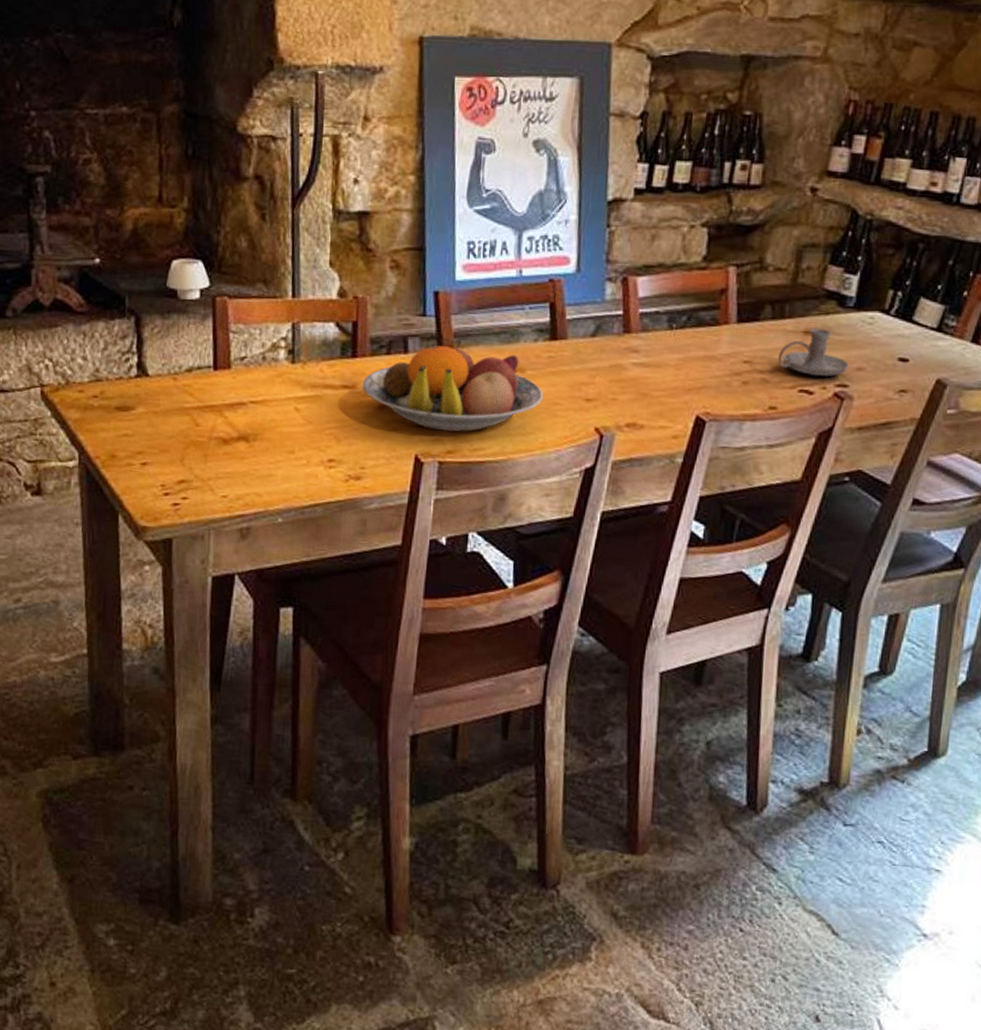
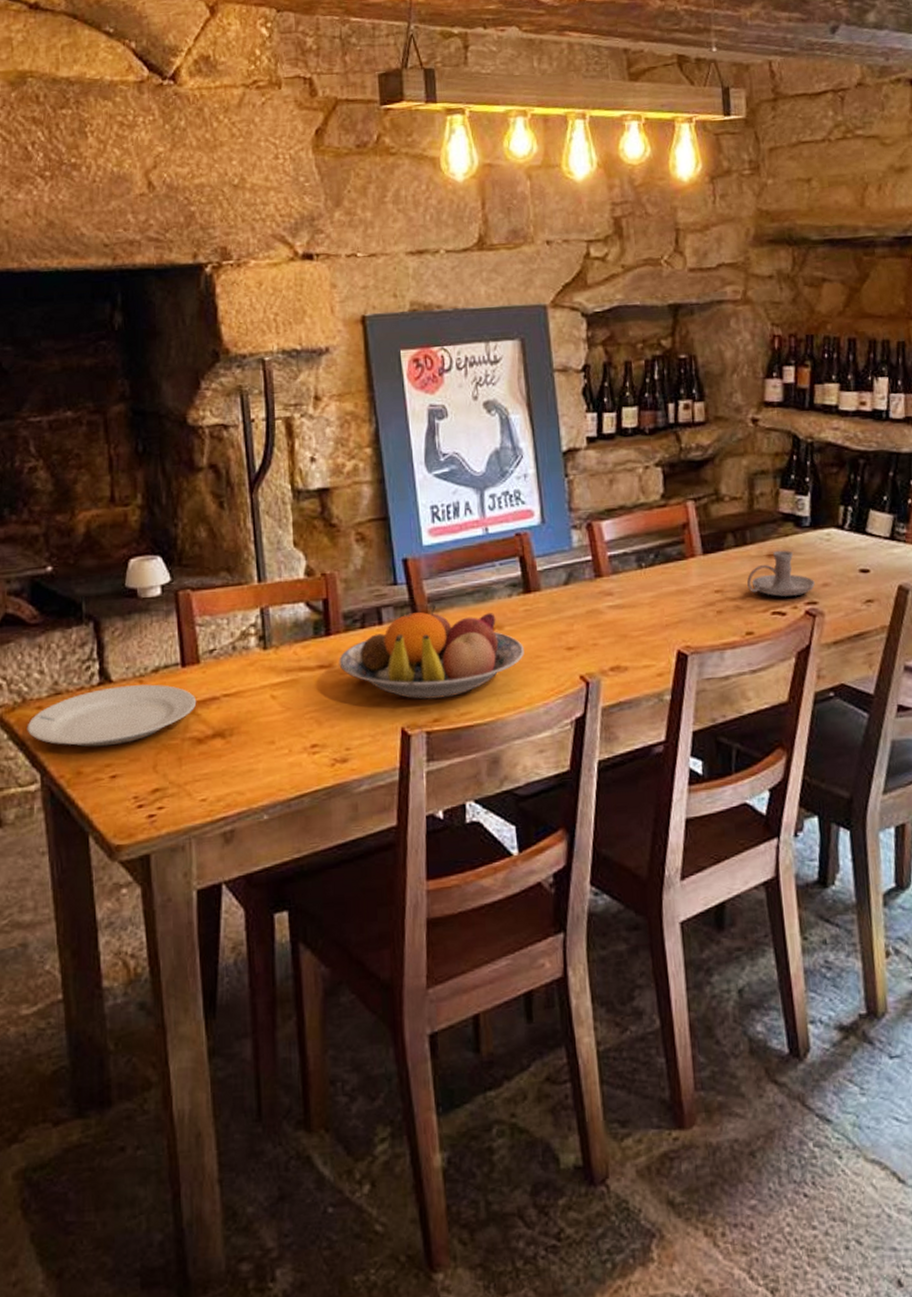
plate: none [68,380,225,435] -> present [27,684,197,747]

